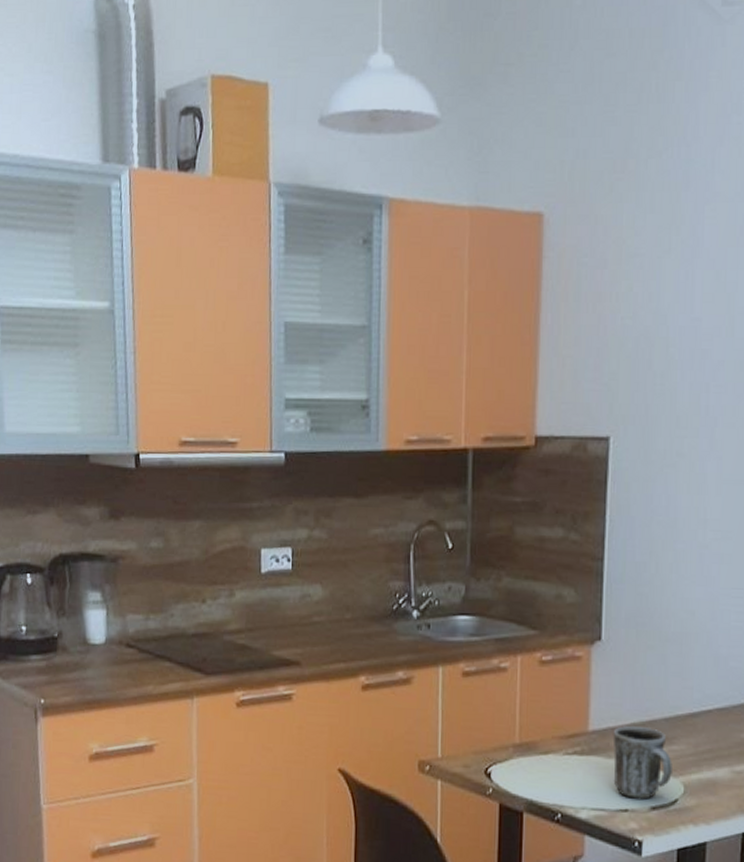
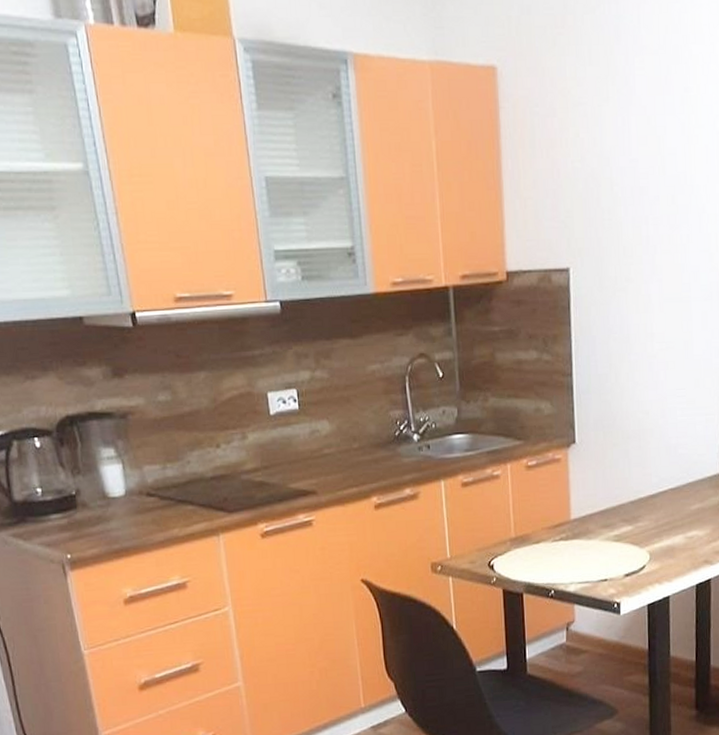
mug: present [613,725,672,799] -> none [590,510,640,570]

